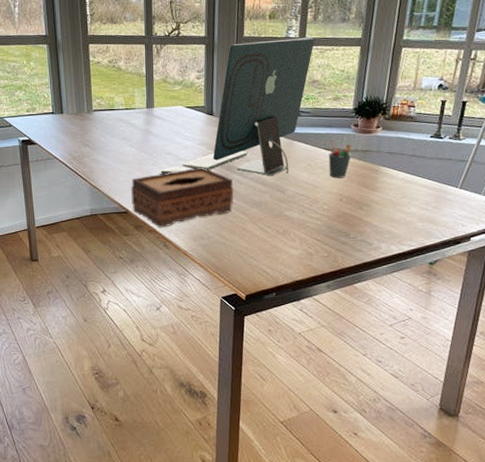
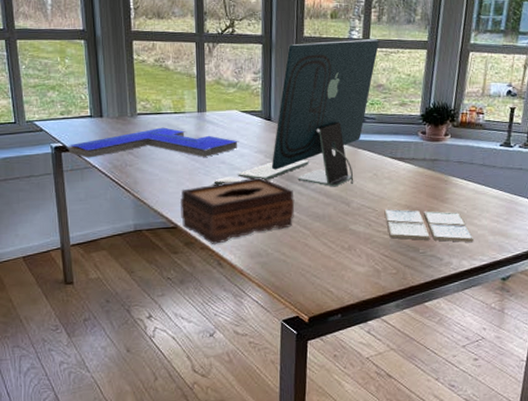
keyboard: none [33,122,184,150] -> present [68,127,239,158]
drink coaster: none [317,197,402,229] -> present [384,209,474,243]
pen holder: present [328,140,352,178] -> none [395,148,420,189]

